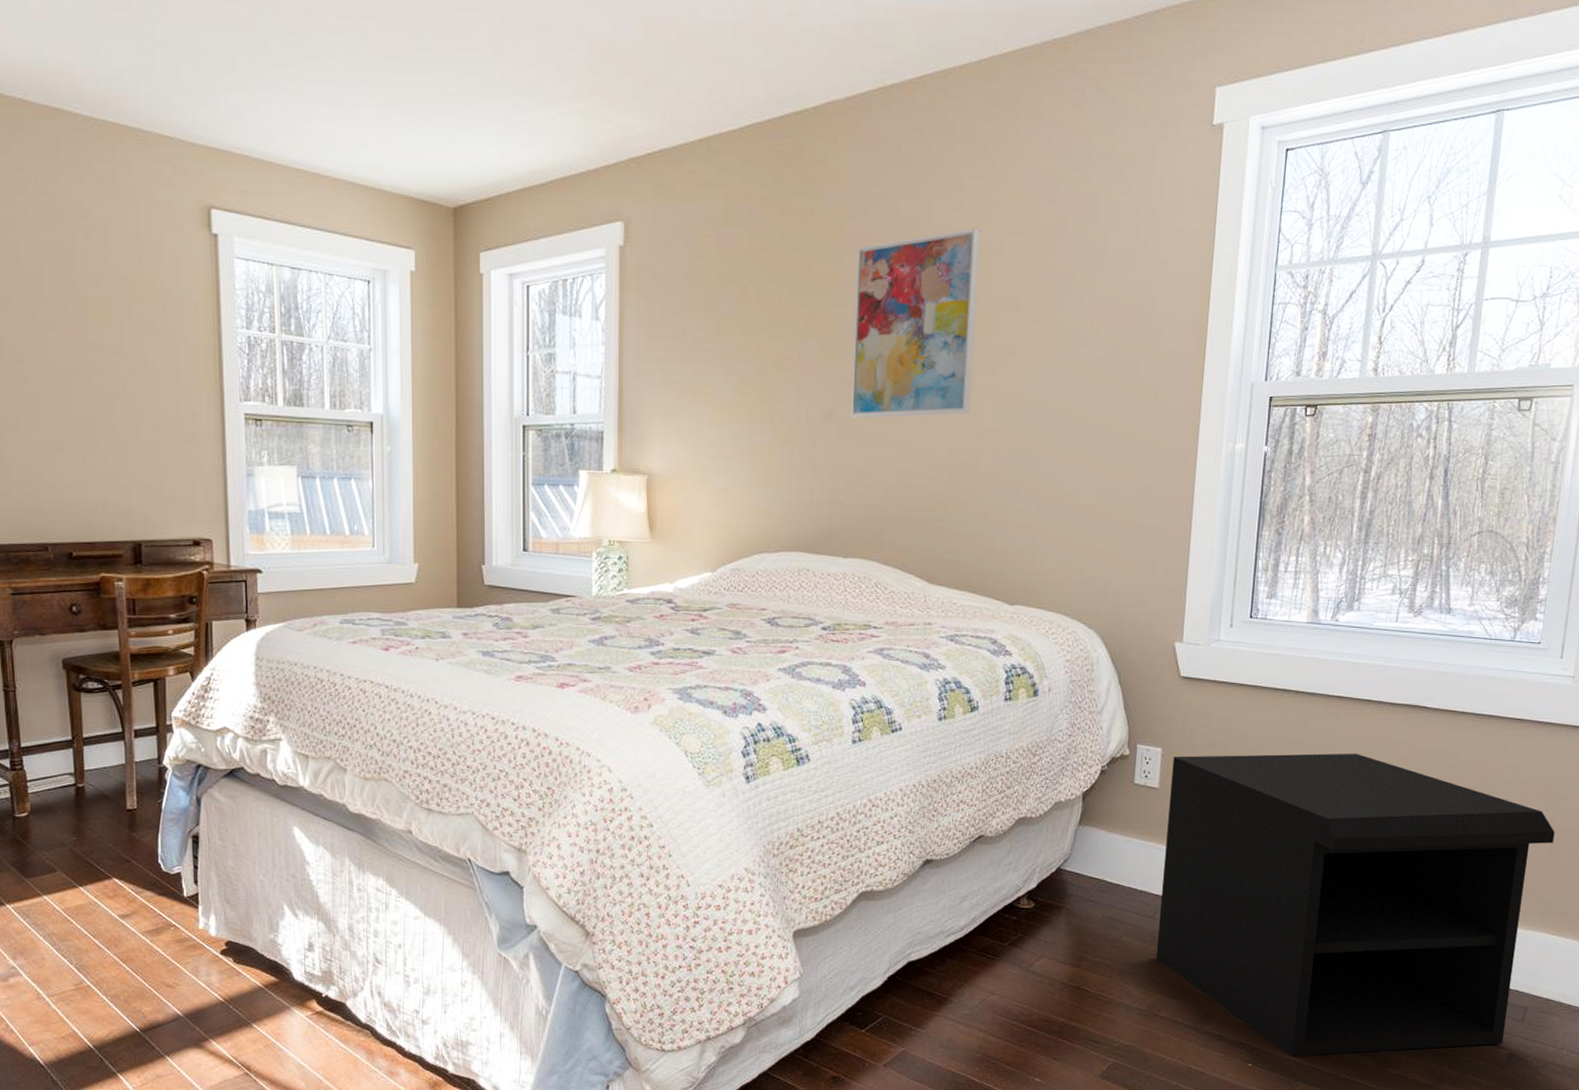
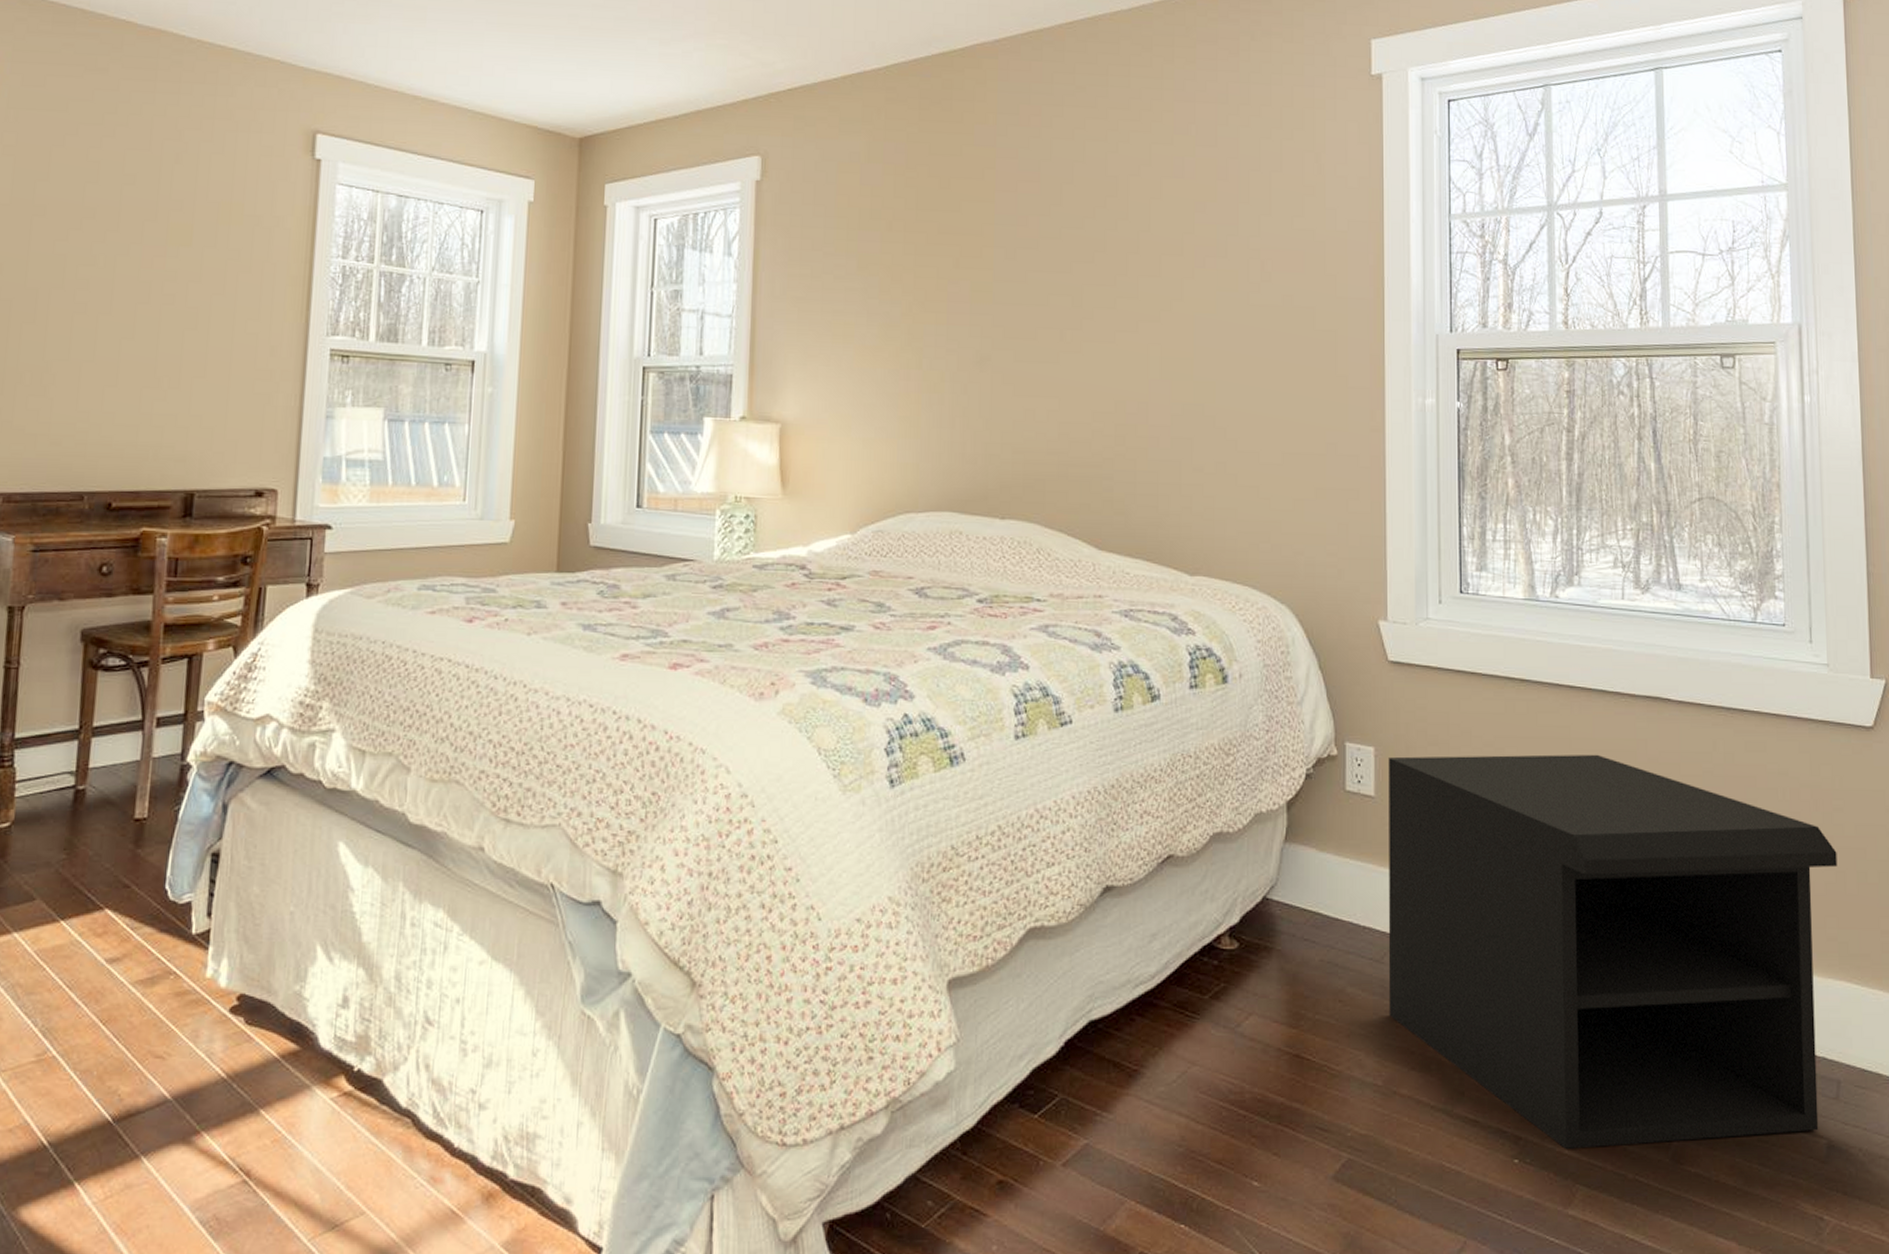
wall art: present [850,228,981,419] -> none [1005,170,1139,366]

